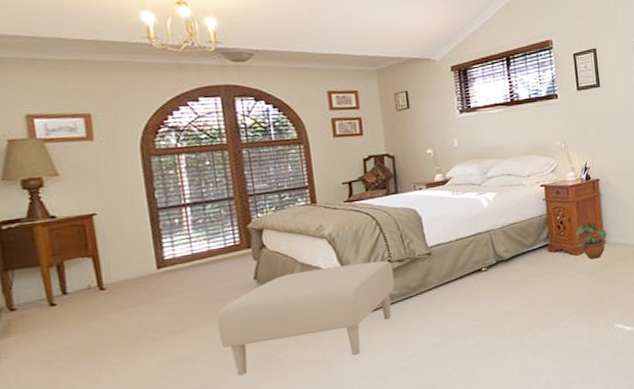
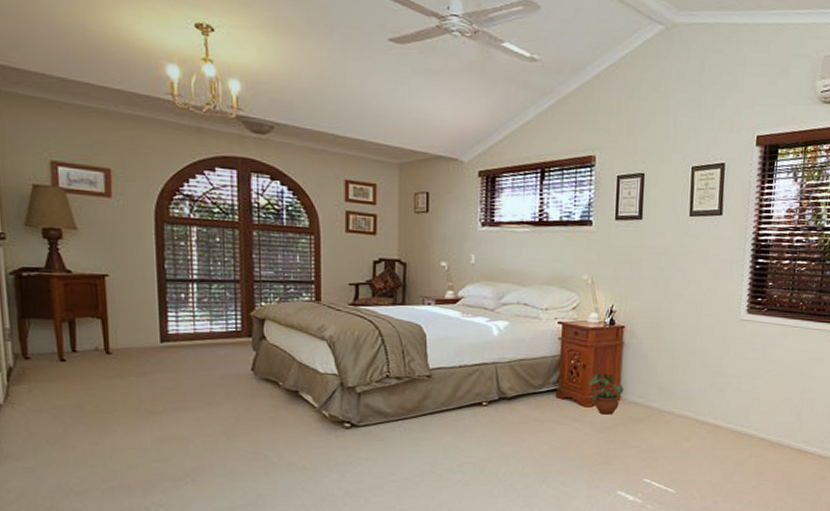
ottoman: present [216,261,395,375] -> none [211,370,391,468]

